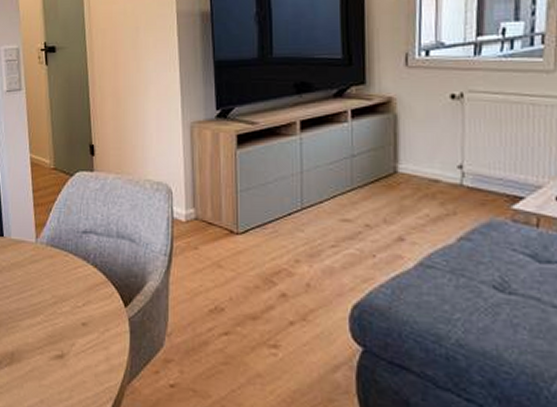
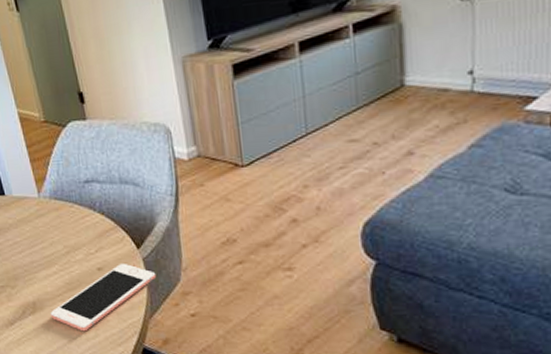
cell phone: none [27,320,140,391] -> present [50,263,157,332]

